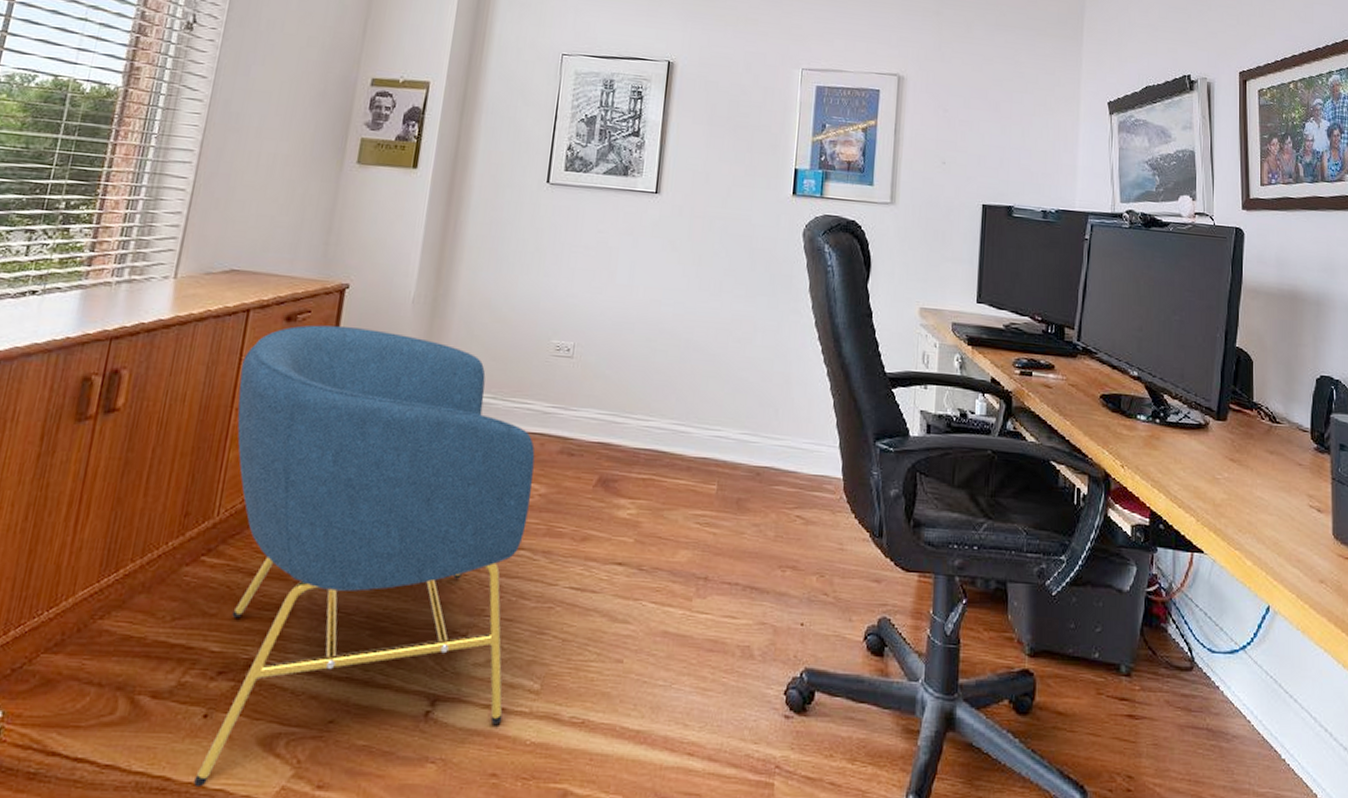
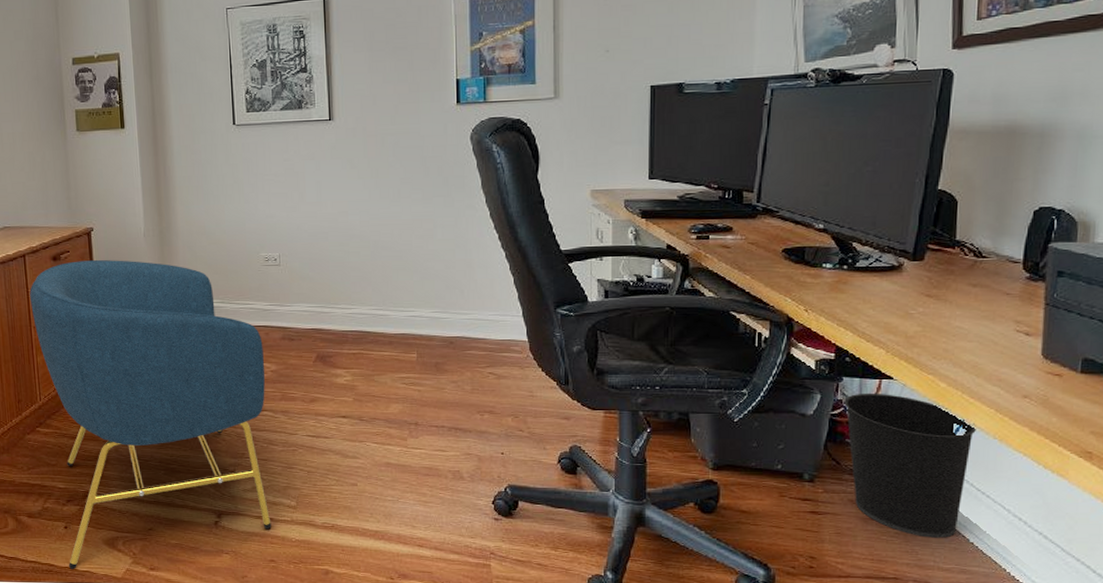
wastebasket: none [1159,567,1280,753] -> present [844,393,976,538]

